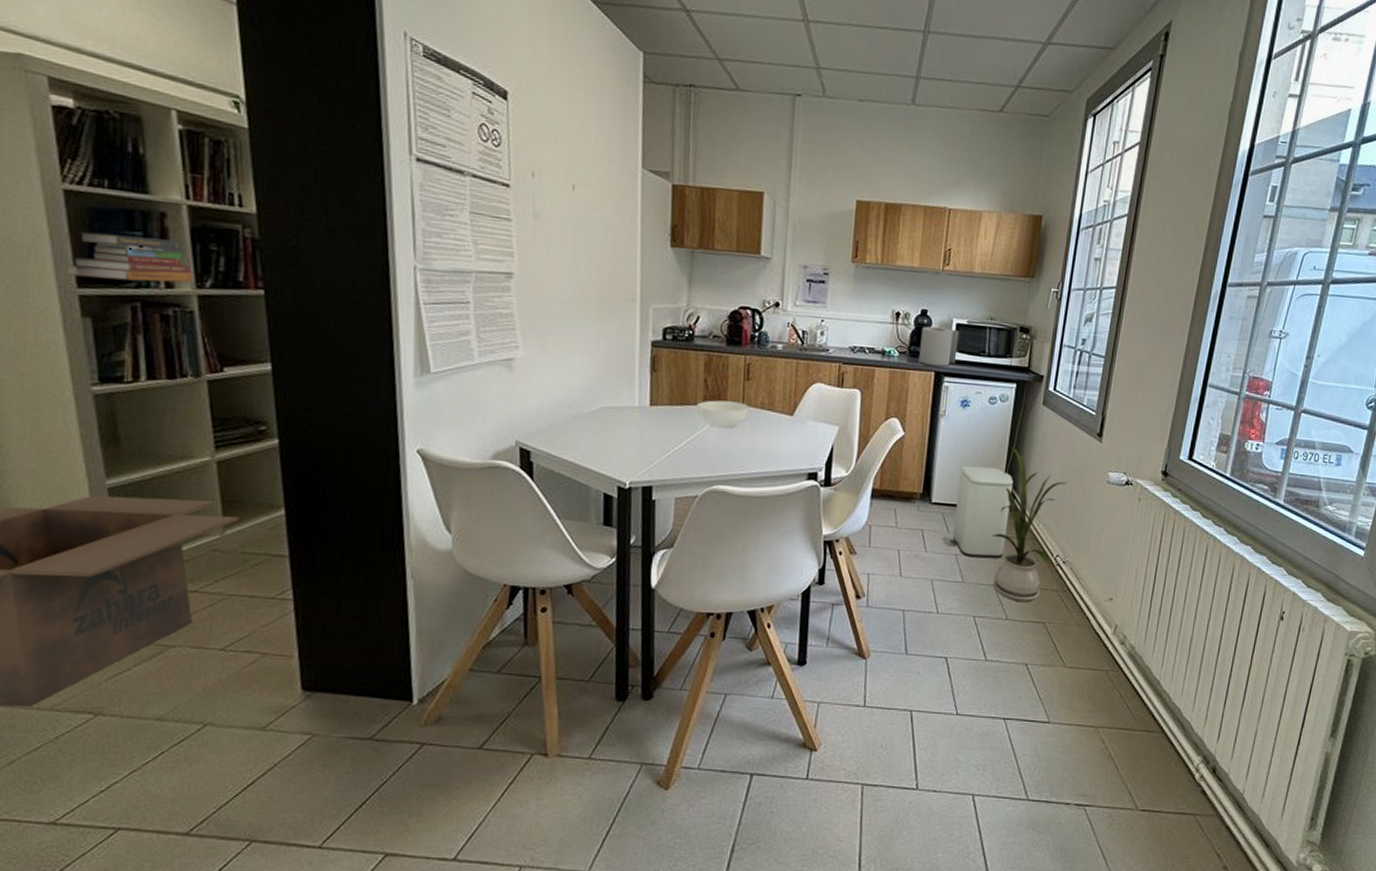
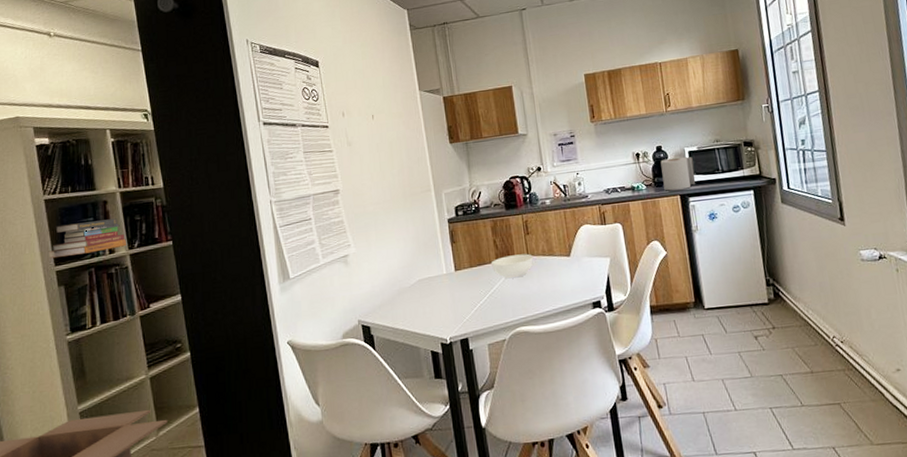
pedal bin: present [942,466,1014,558] -> none [722,267,783,353]
house plant: present [992,448,1068,602] -> none [764,246,830,387]

